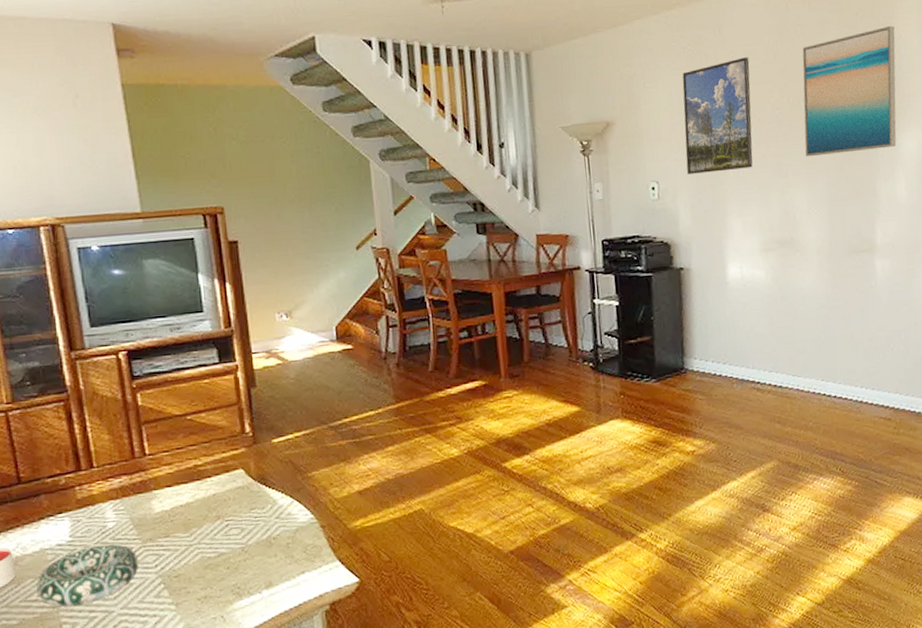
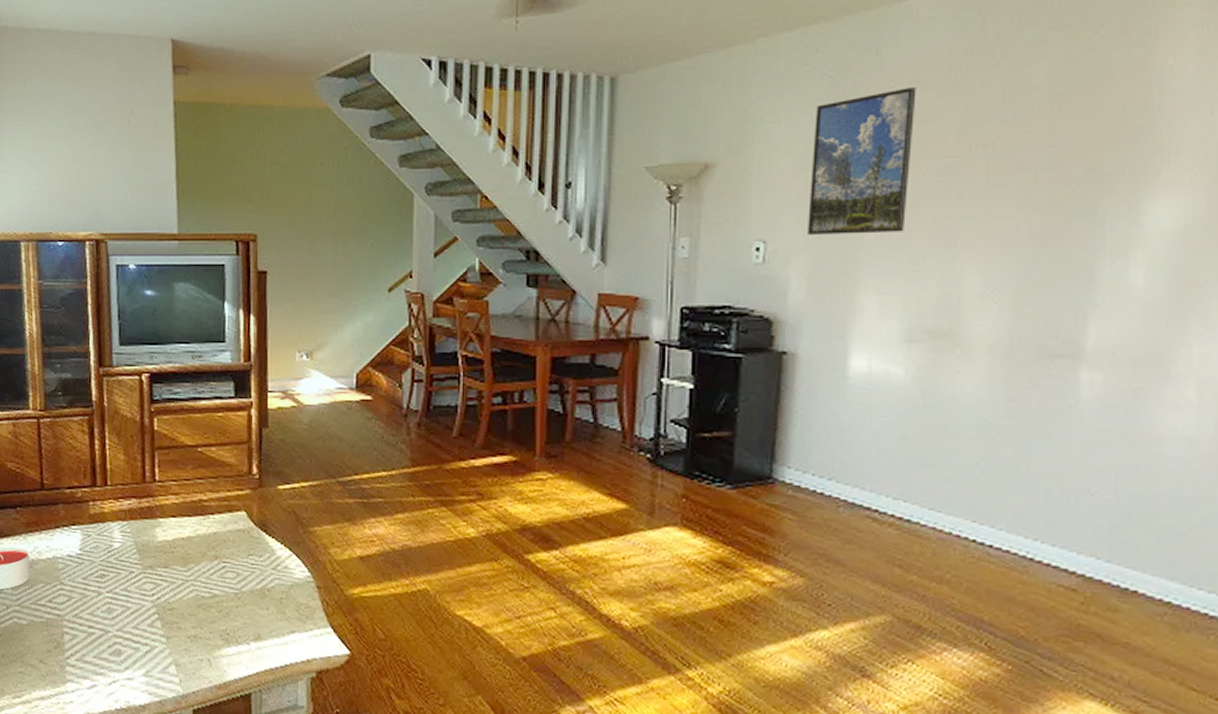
decorative bowl: present [36,544,139,607] -> none [46,563,138,619]
wall art: present [802,25,897,157] -> none [988,47,1157,223]

